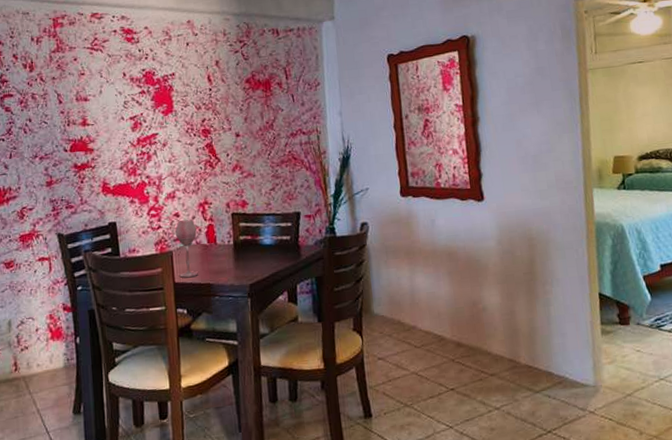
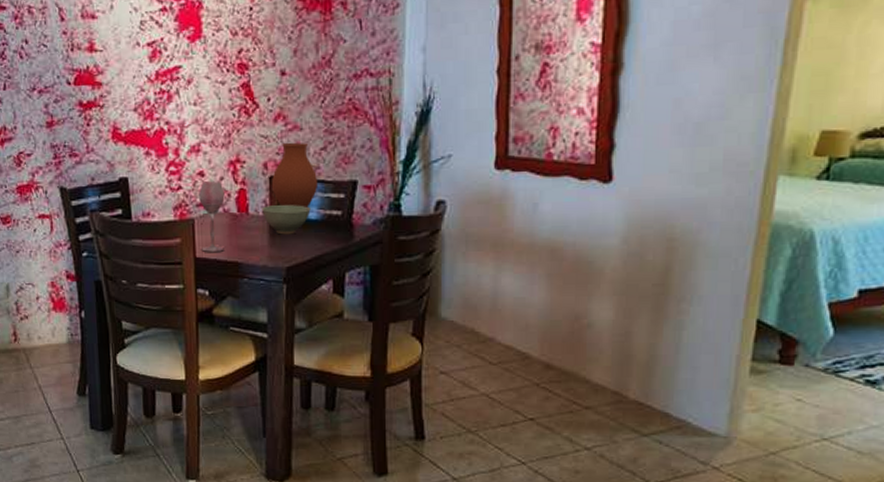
bowl: none [227,234,266,259] -> present [262,205,311,235]
vase: none [234,186,270,236] -> present [272,142,317,207]

